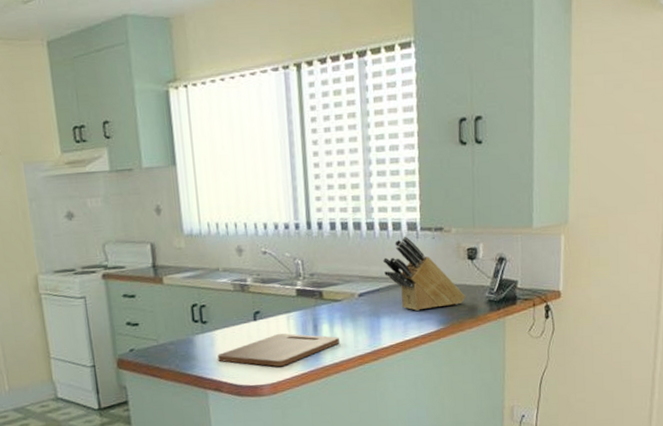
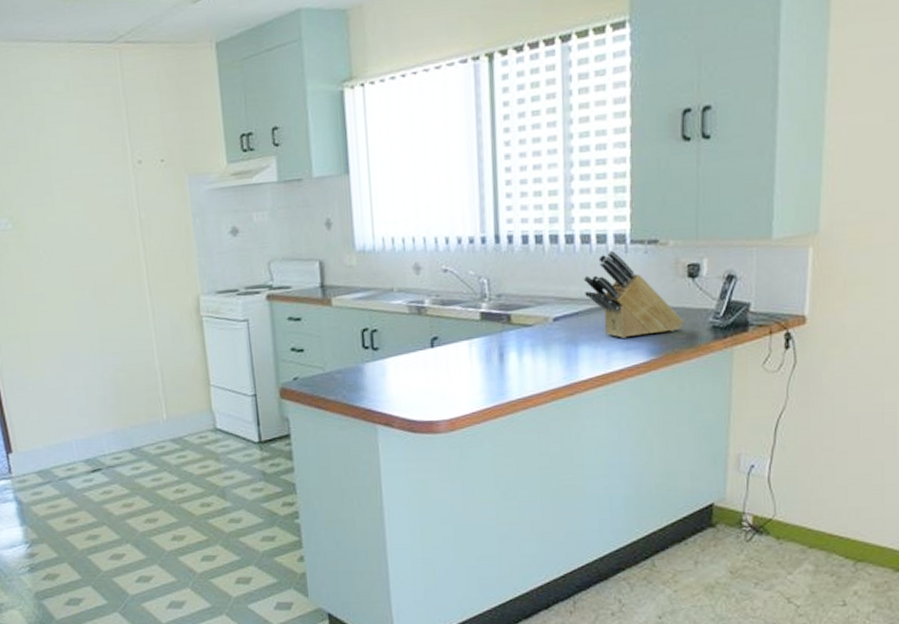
cutting board: present [217,333,339,367] -> none [389,362,529,400]

